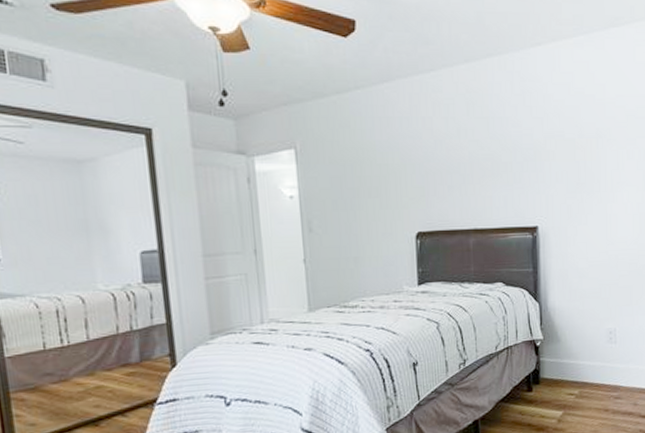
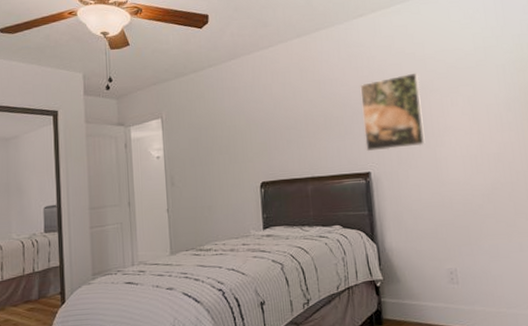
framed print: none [533,118,597,204] -> present [360,72,426,152]

